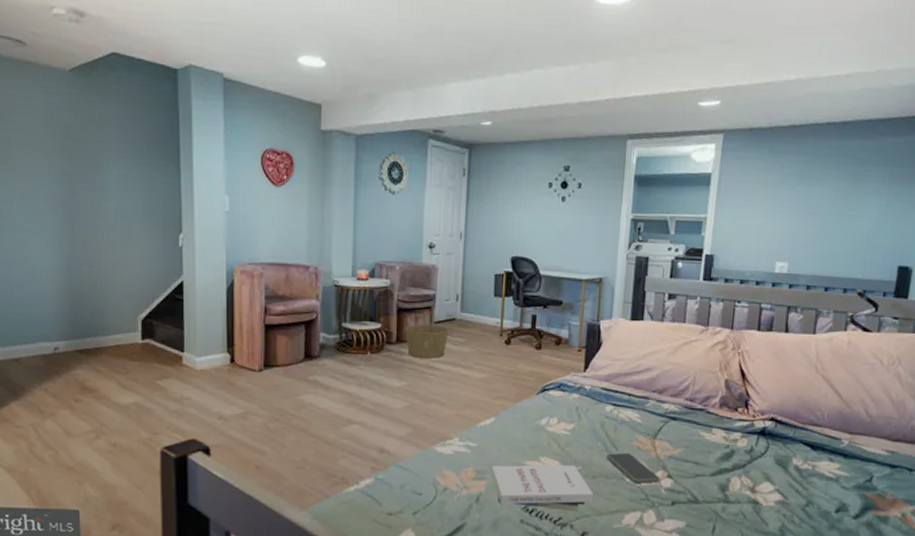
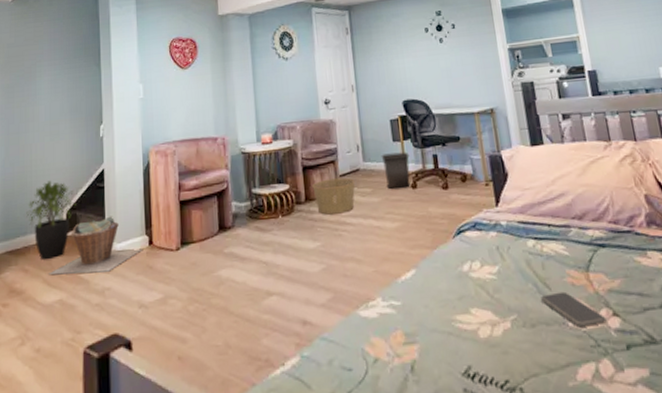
potted plant: none [97,285,152,363] -> present [26,180,76,259]
laundry basket: none [123,329,224,383] -> present [49,216,143,276]
waste bin: none [479,307,509,343] -> present [381,152,410,190]
books: present [491,464,595,512] -> none [420,313,540,371]

